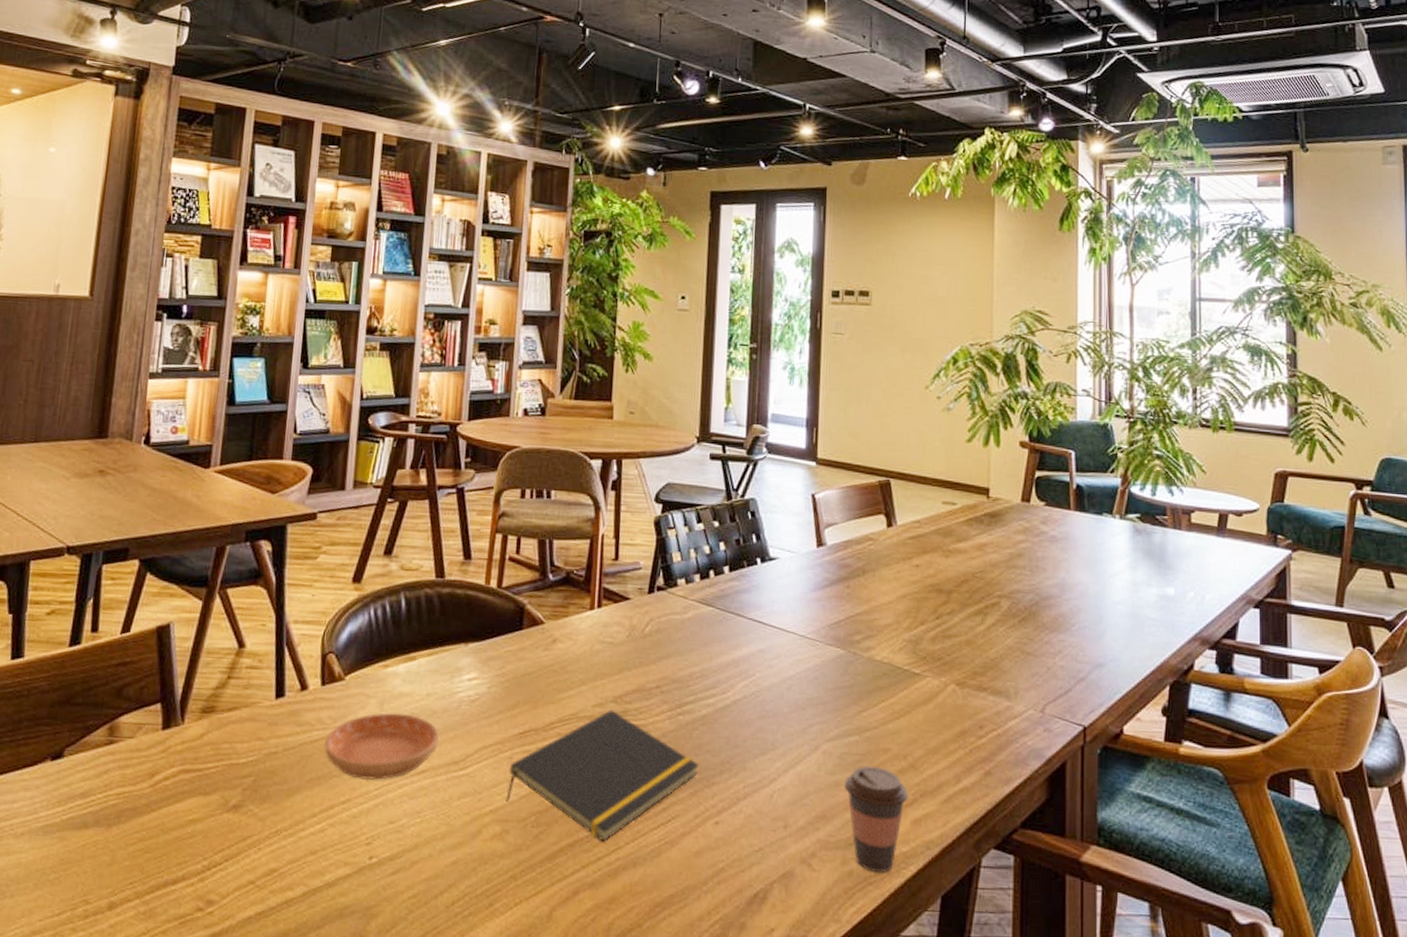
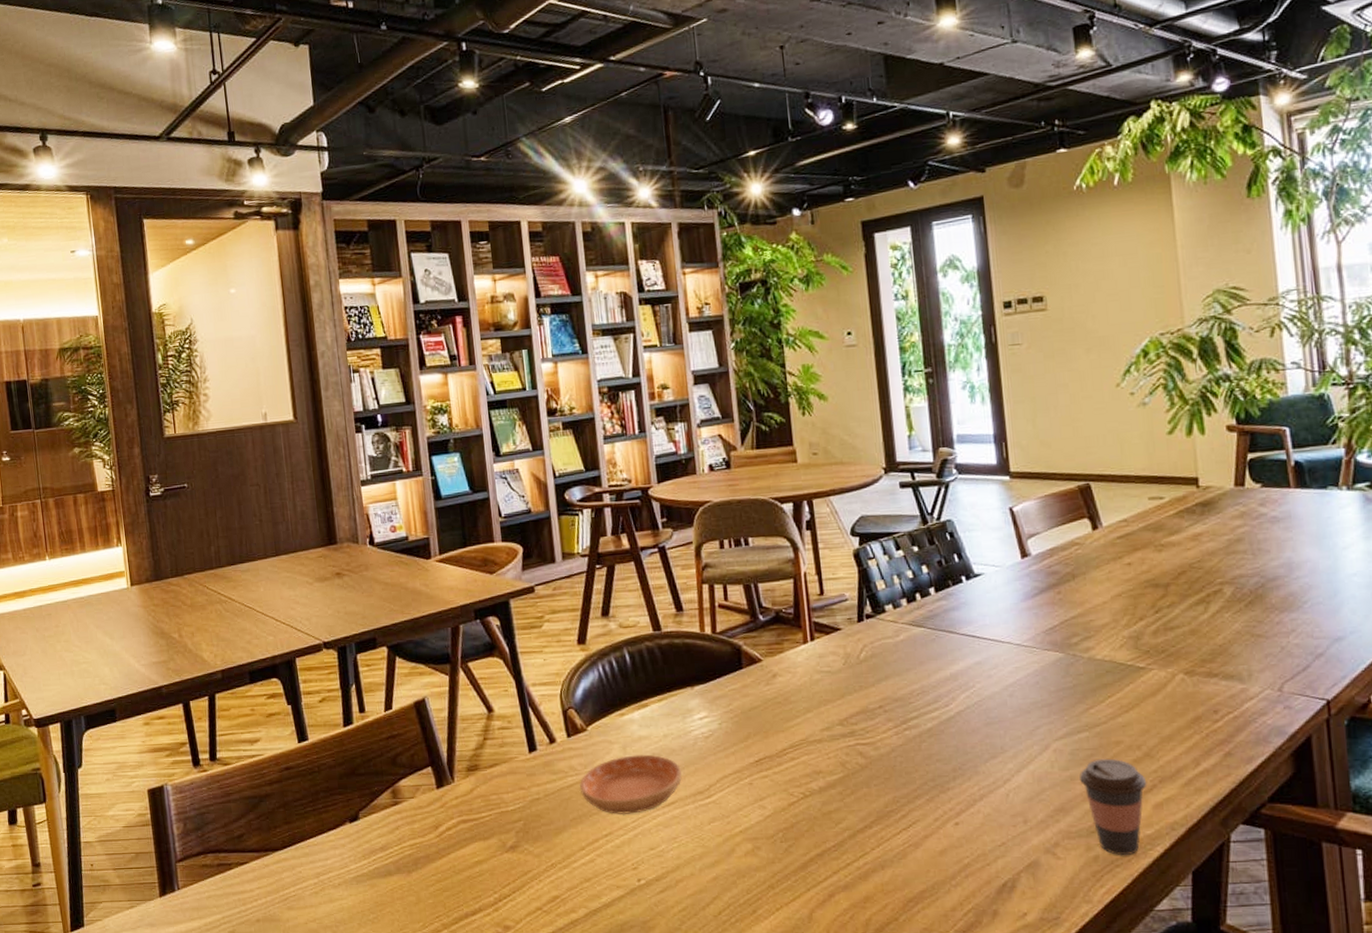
notepad: present [506,709,699,842] -> none [751,732,932,850]

